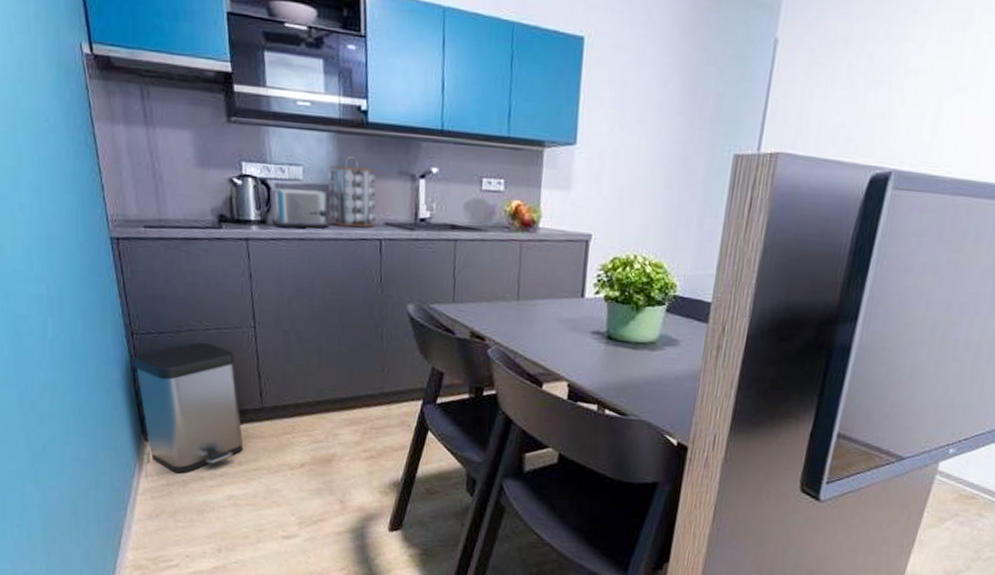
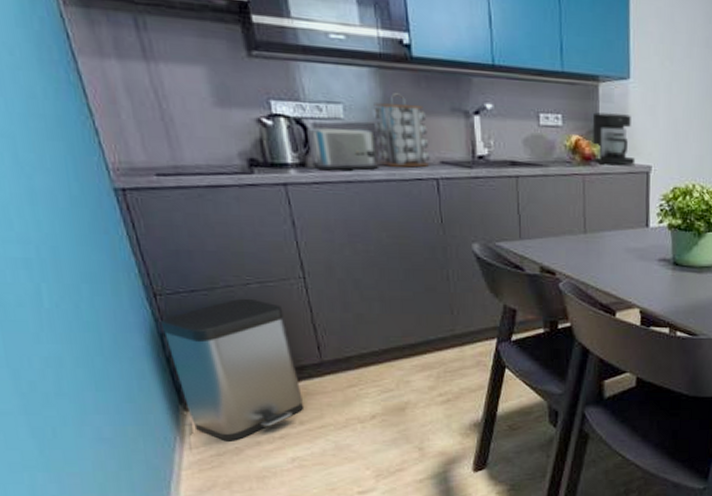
coffee maker: none [531,178,576,233] -> present [592,112,636,166]

